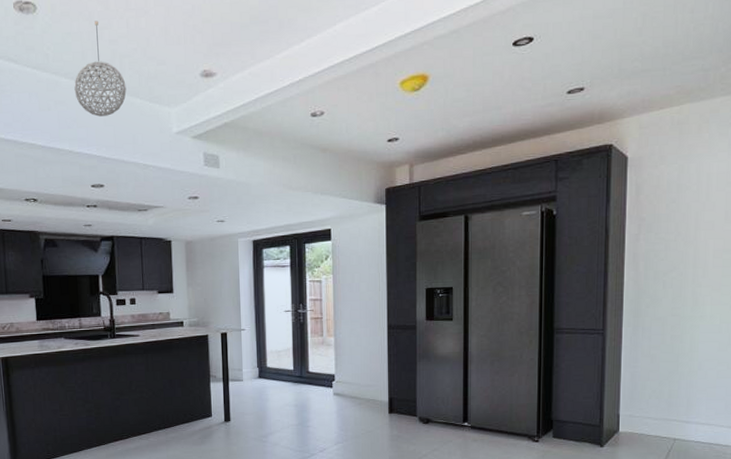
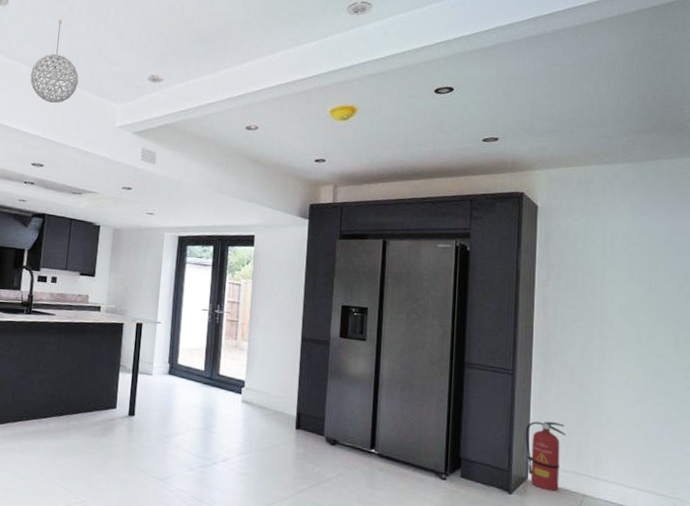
fire extinguisher: none [616,374,658,440] -> present [525,421,567,492]

